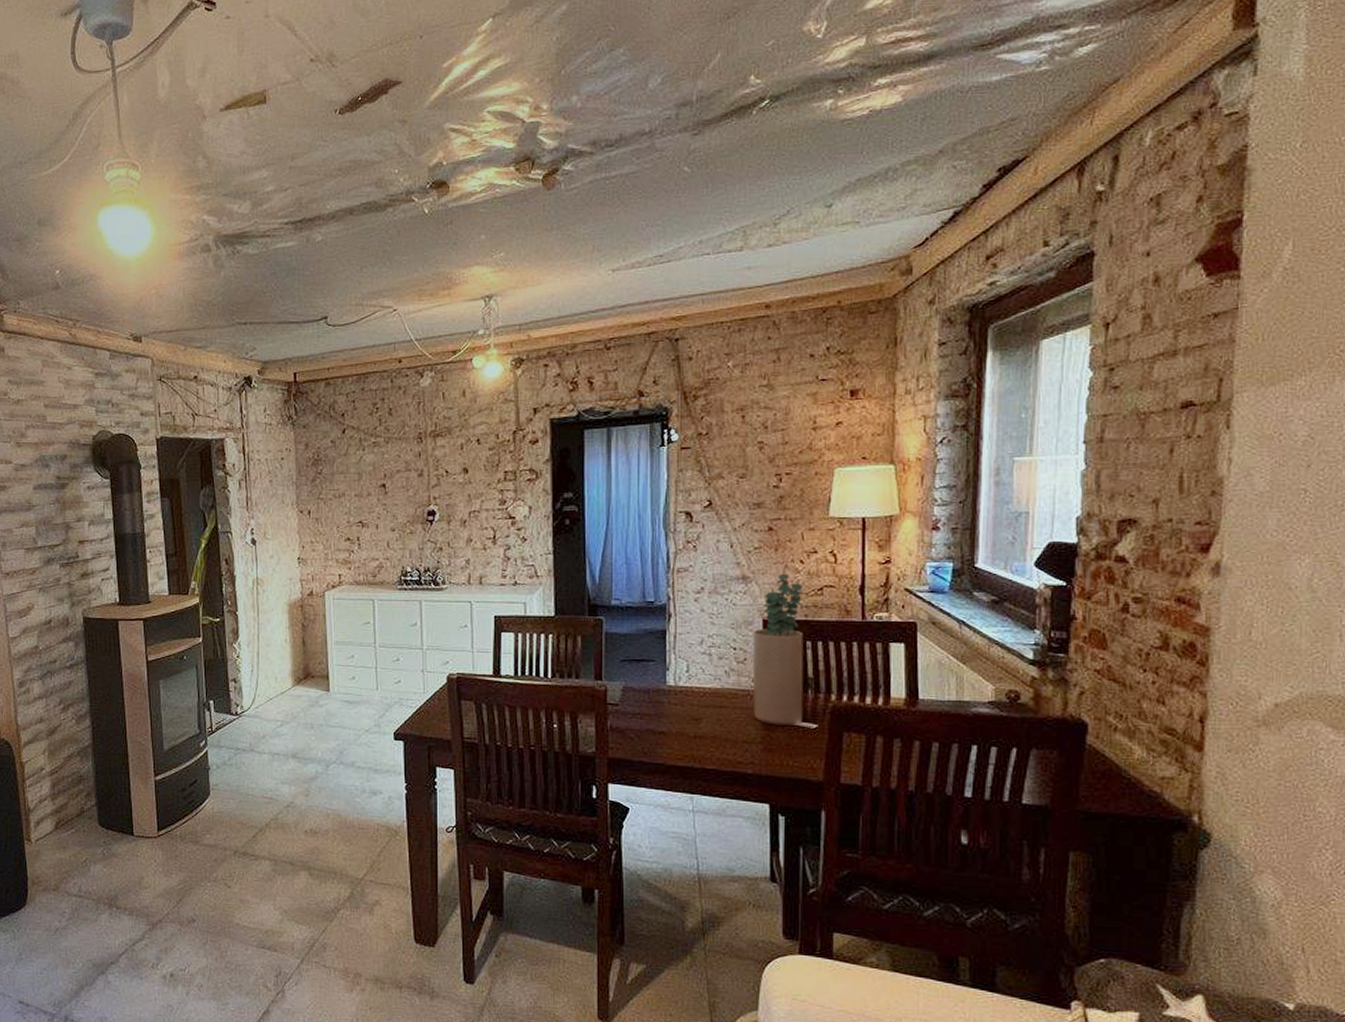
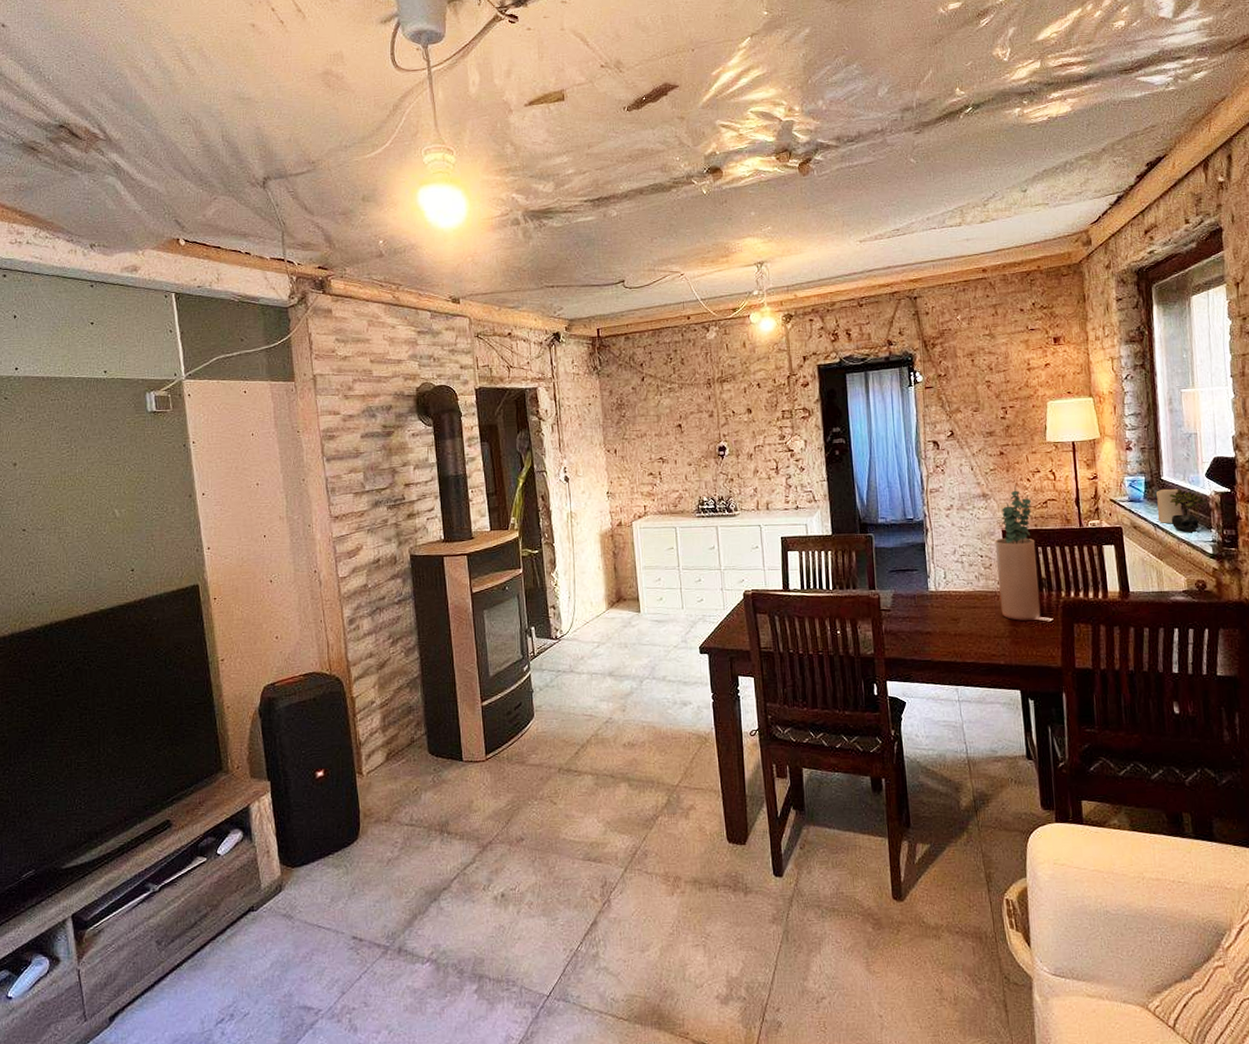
candle: none [965,578,998,622] -> present [1155,488,1182,524]
succulent plant: none [982,580,1035,633] -> present [1169,489,1209,533]

